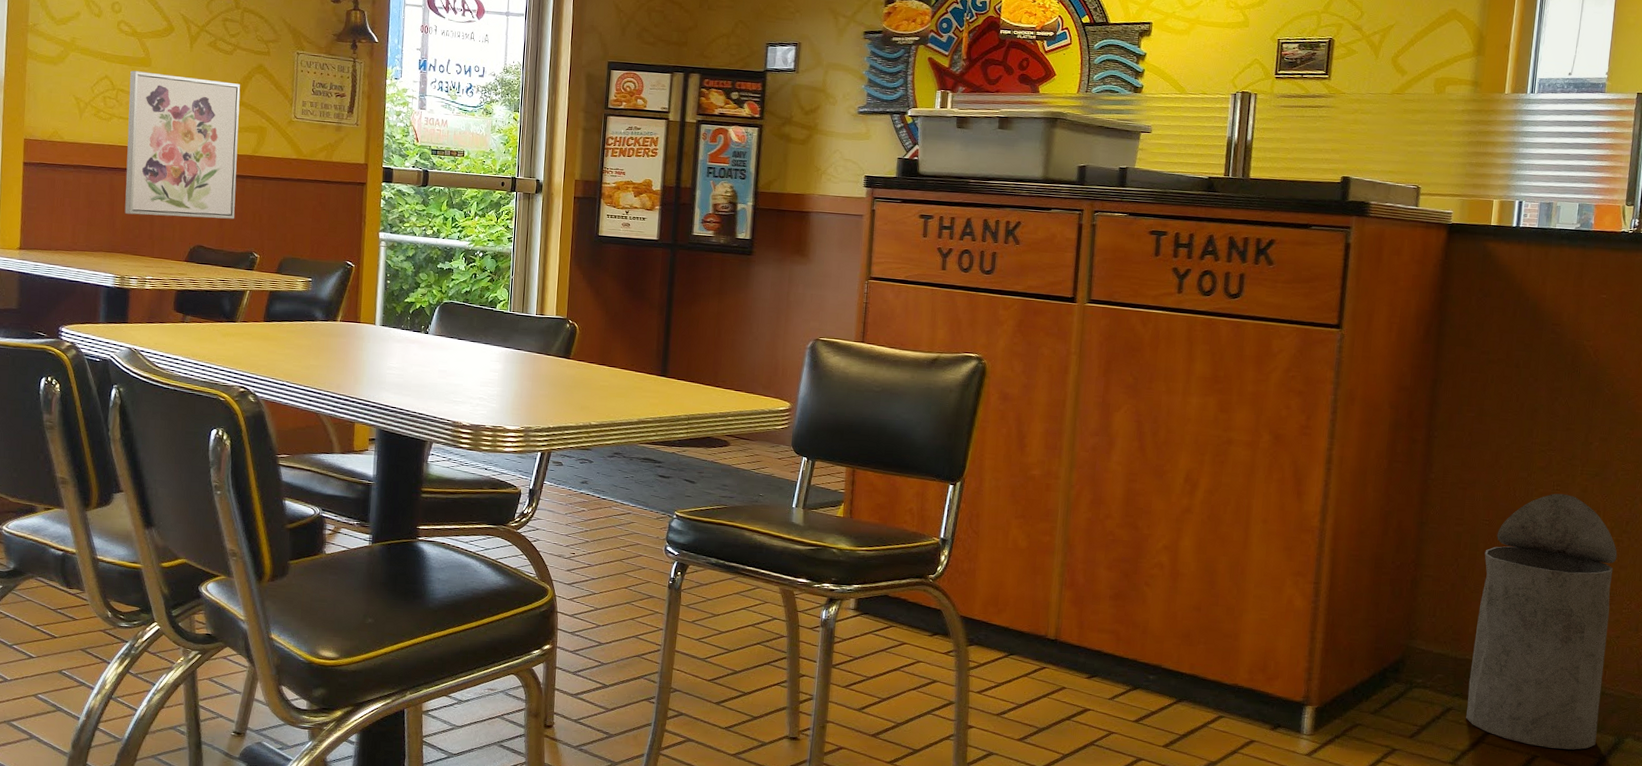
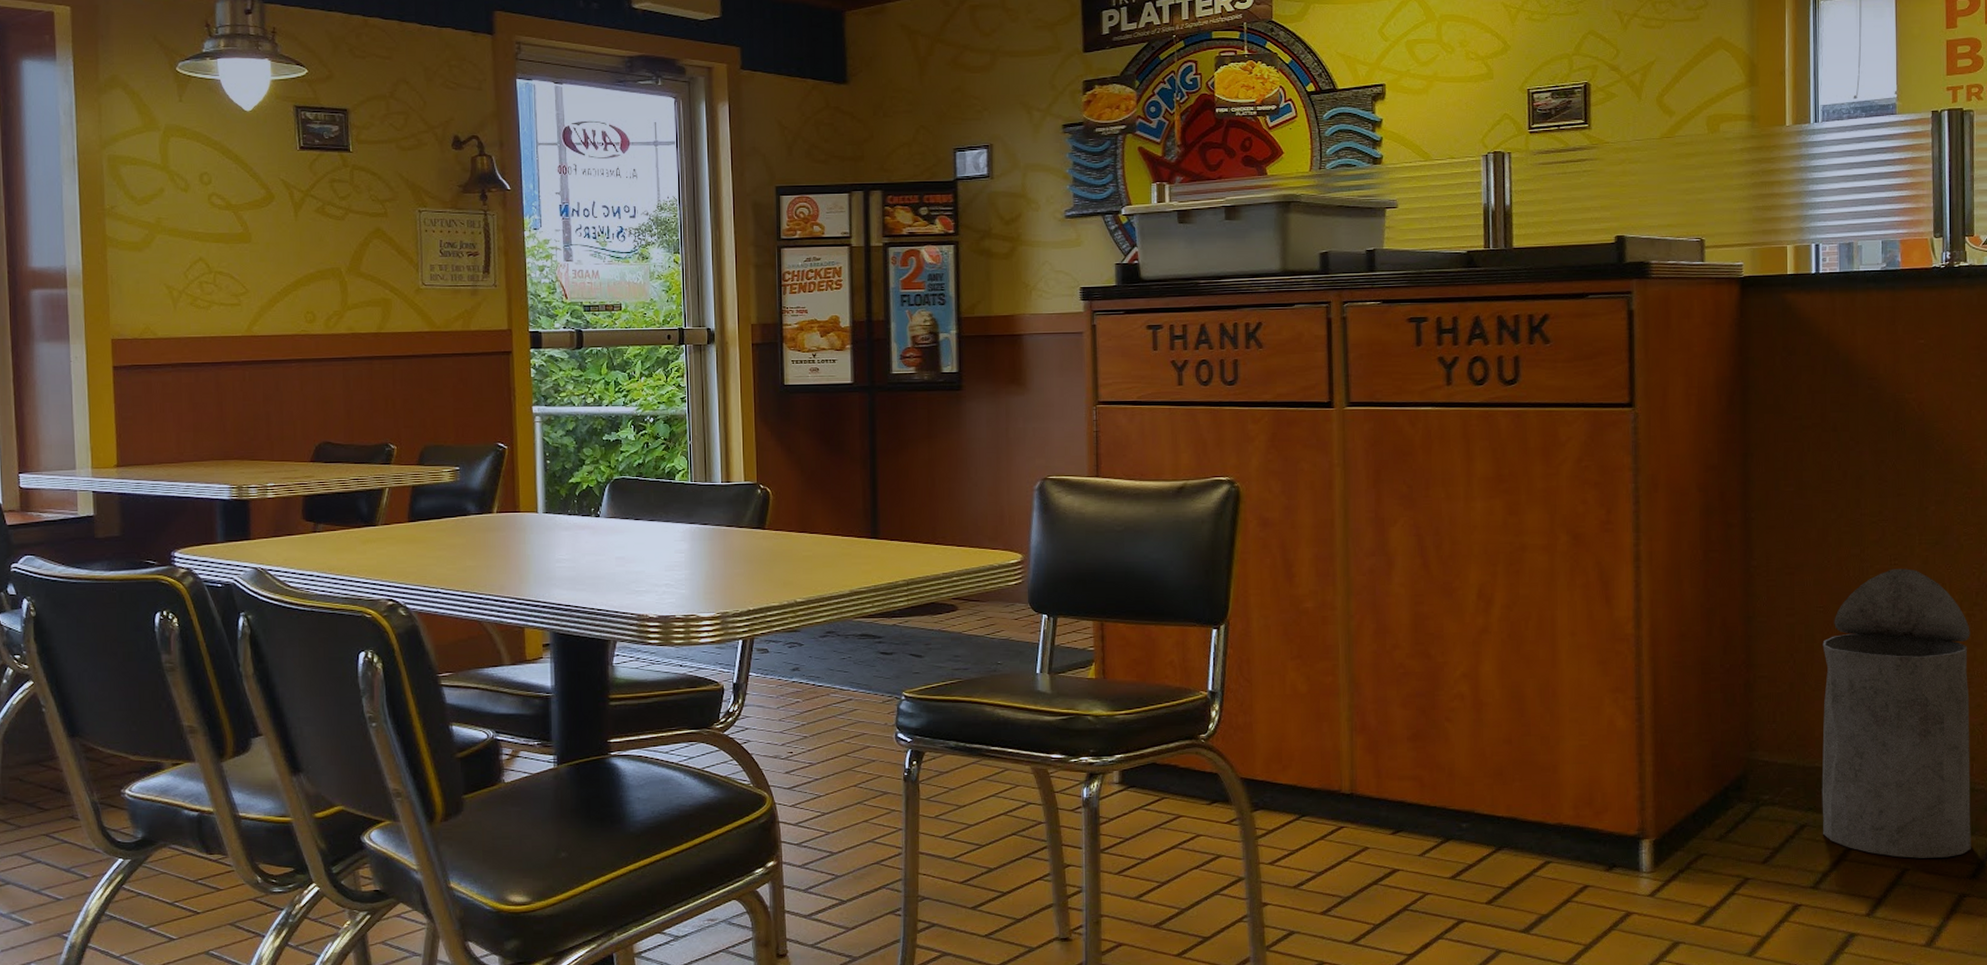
wall art: present [124,70,241,220] -> none [228,249,363,414]

